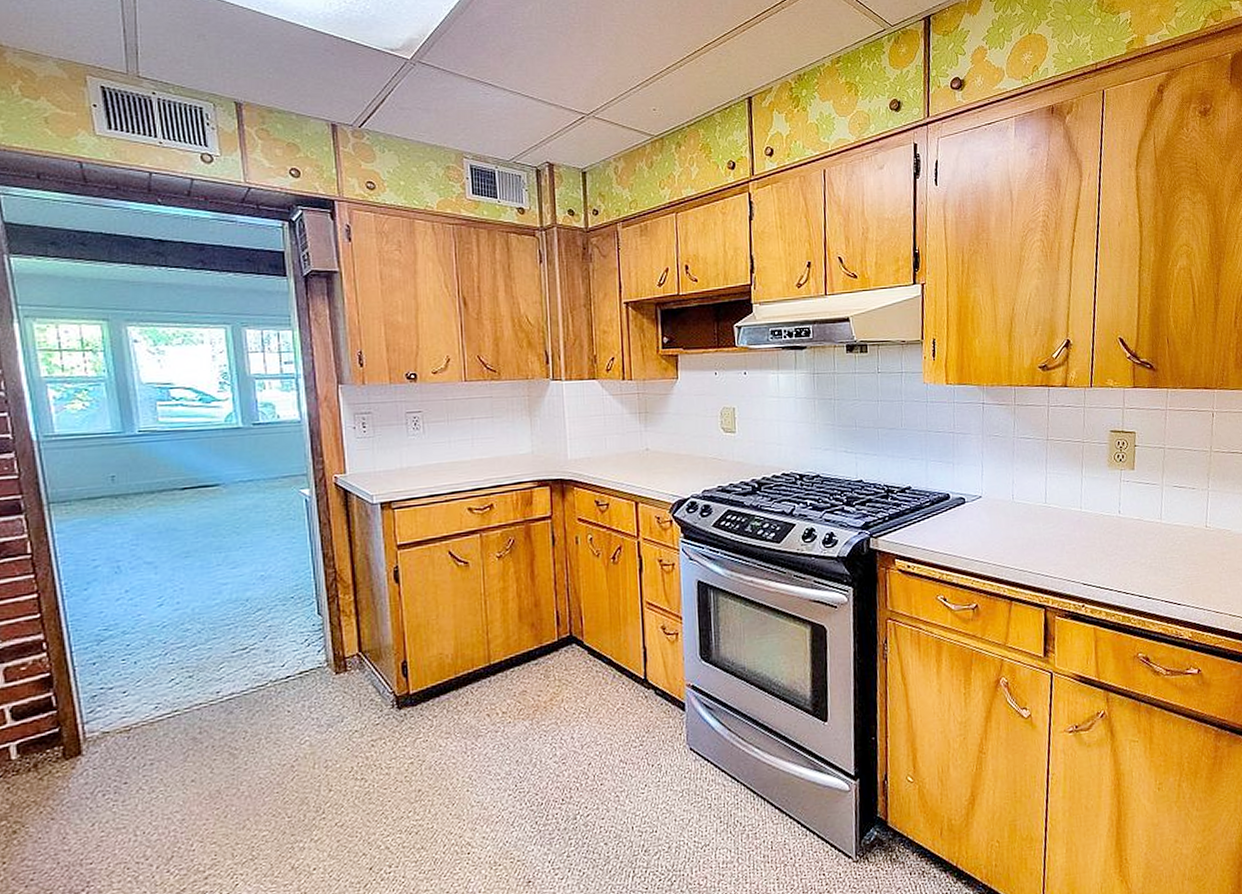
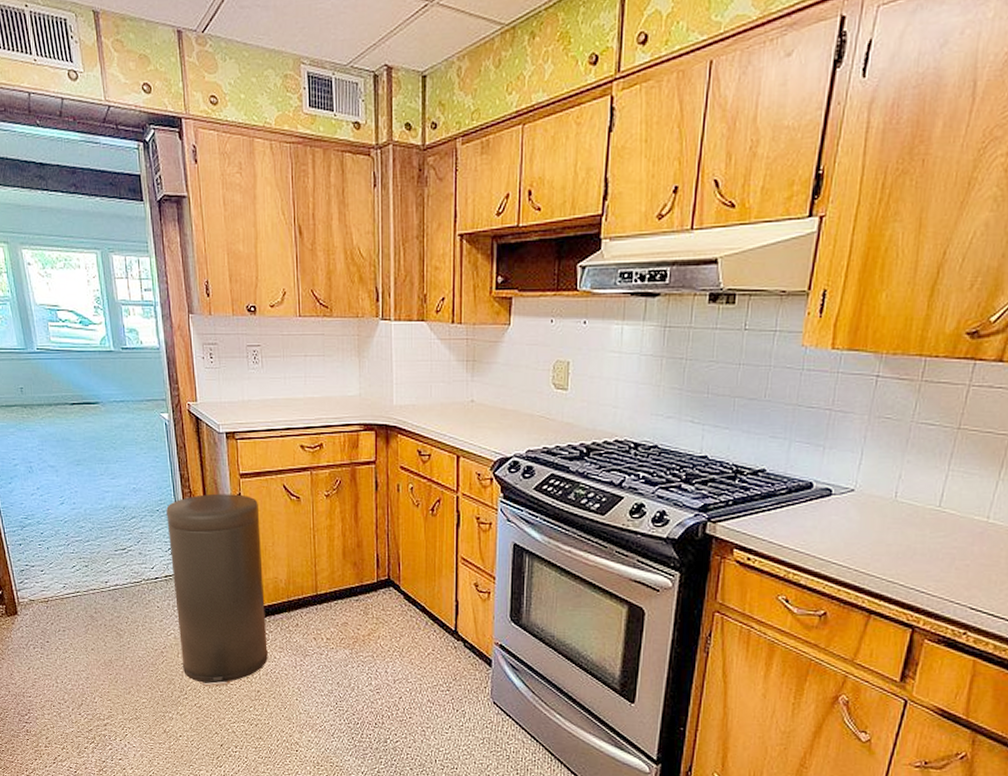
pedal bin: none [304,567,431,799] -> present [166,493,268,687]

